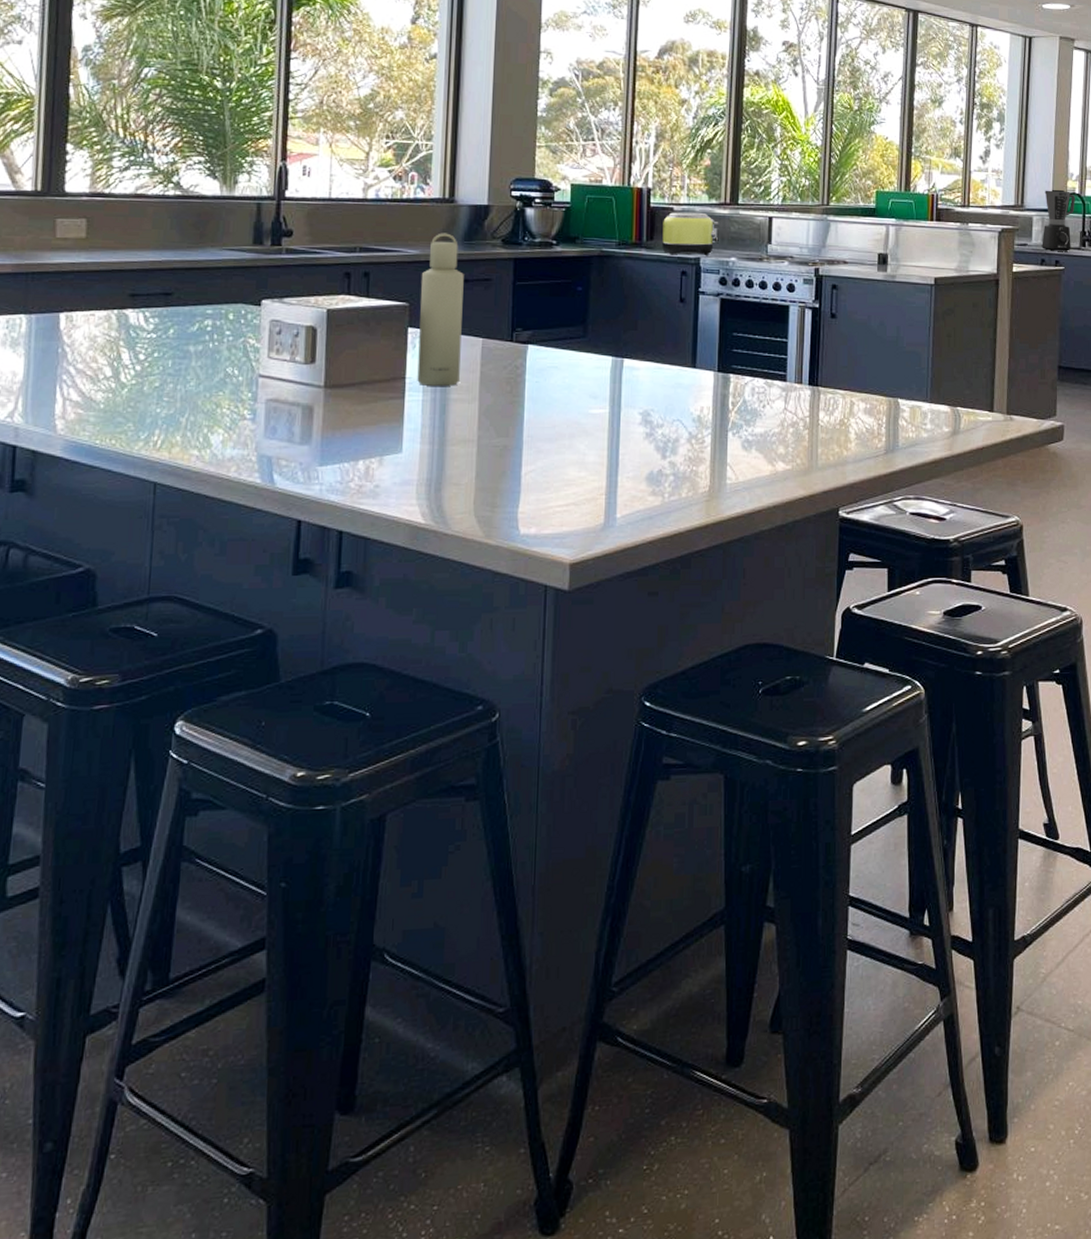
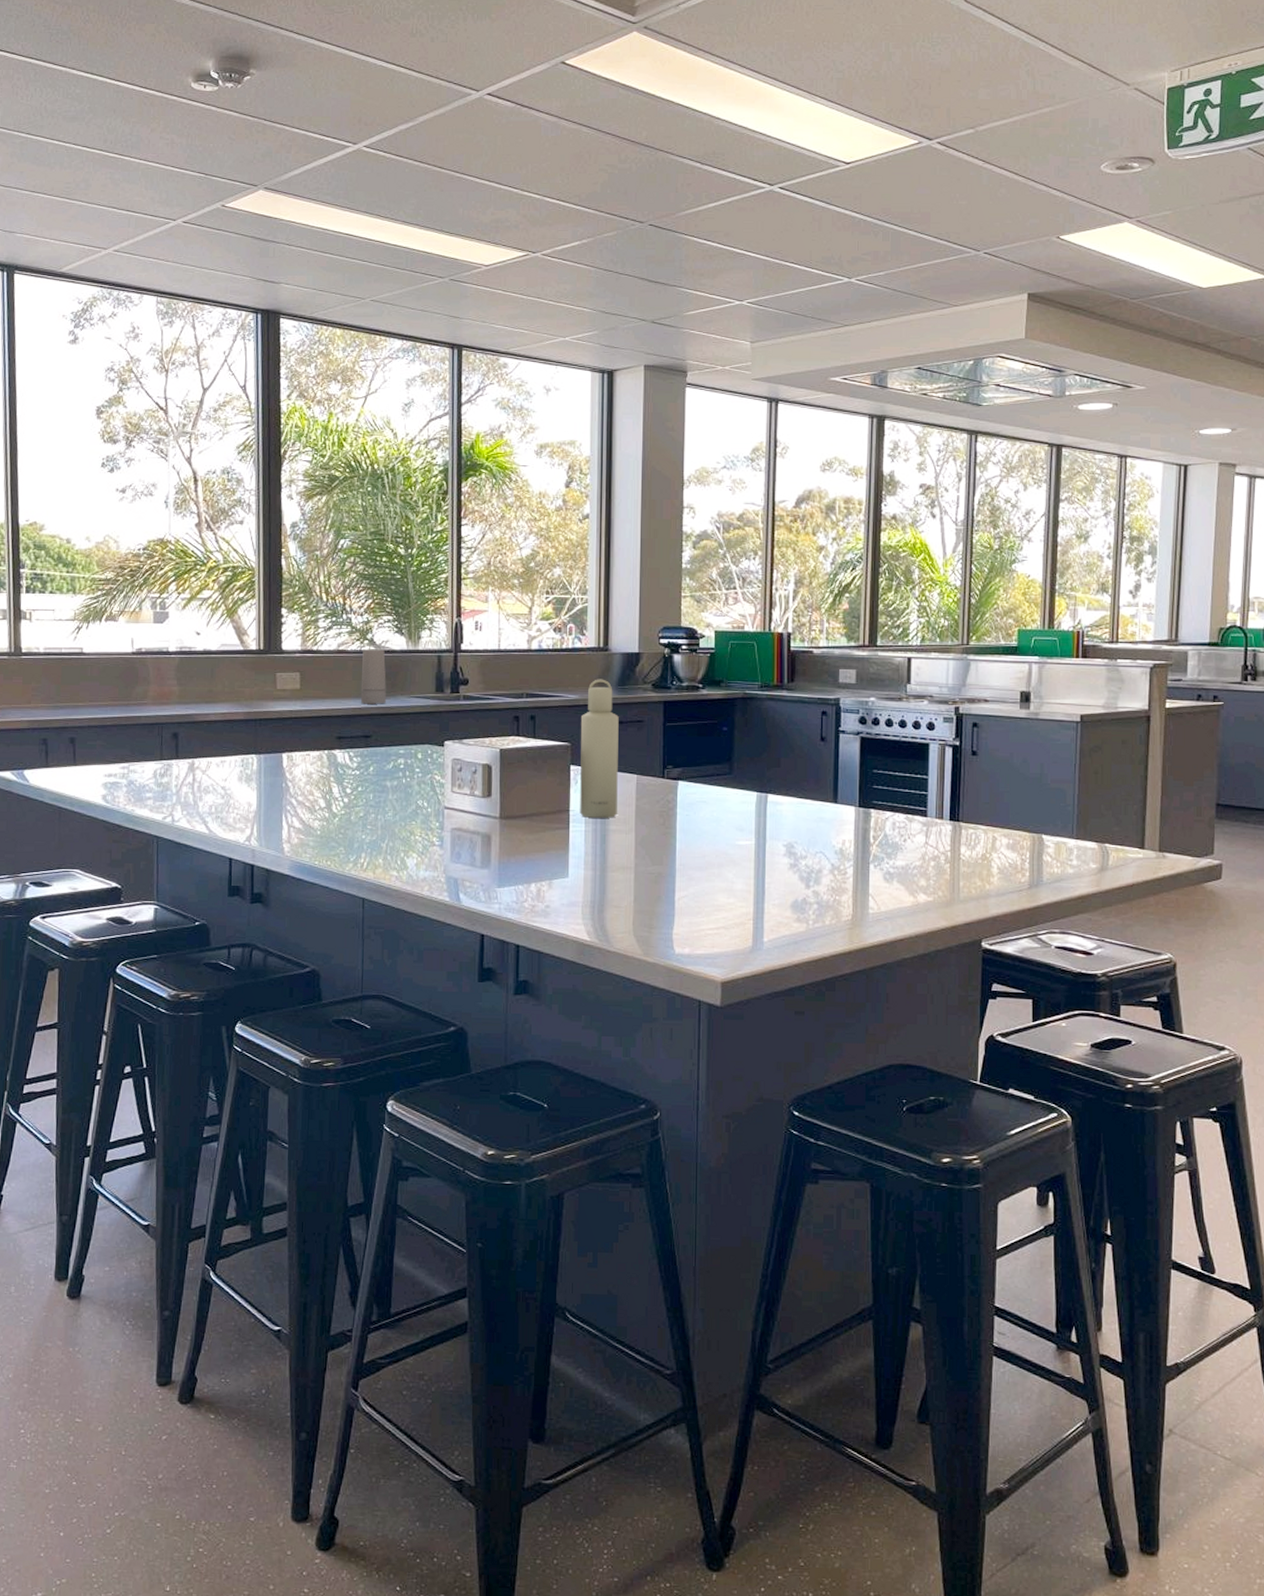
canister: none [161,193,194,257] -> present [360,649,386,704]
toaster: present [661,212,719,255] -> none [802,654,858,696]
blender: present [1042,189,1075,253] -> none [1198,622,1236,687]

